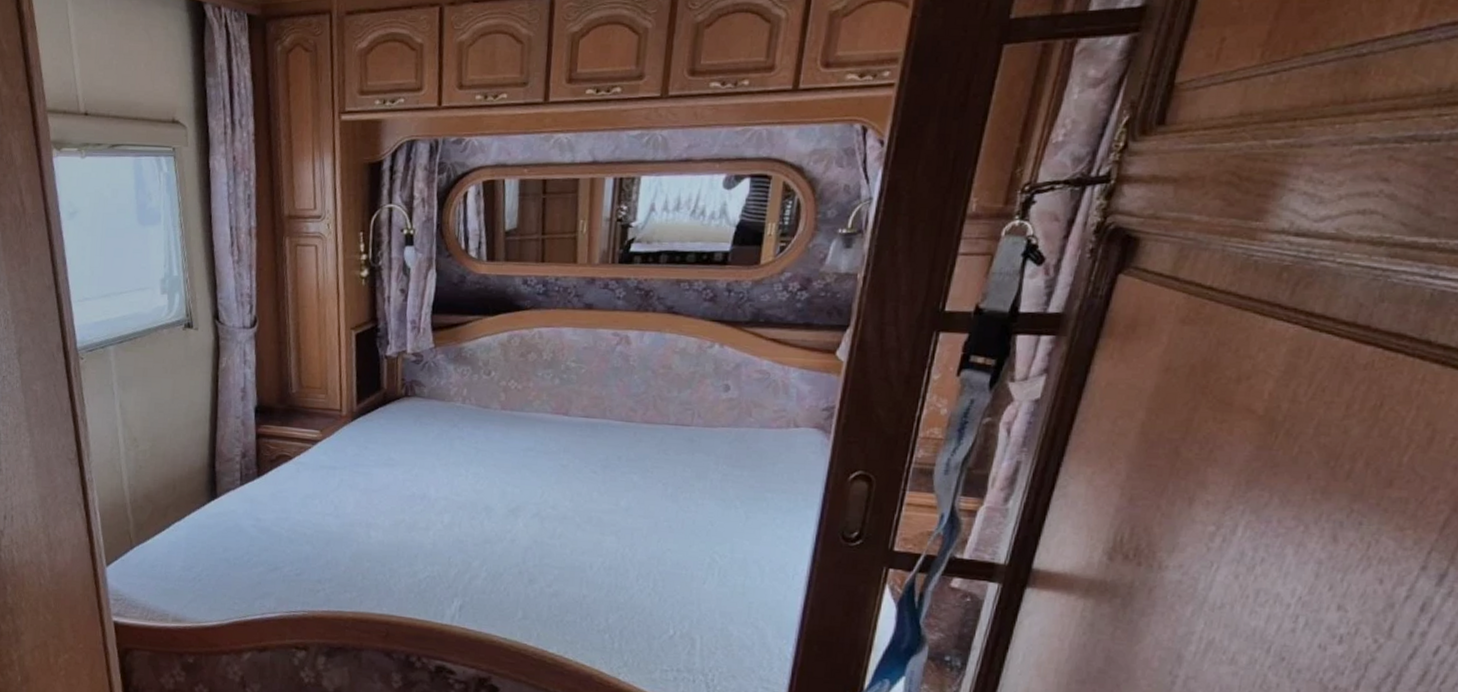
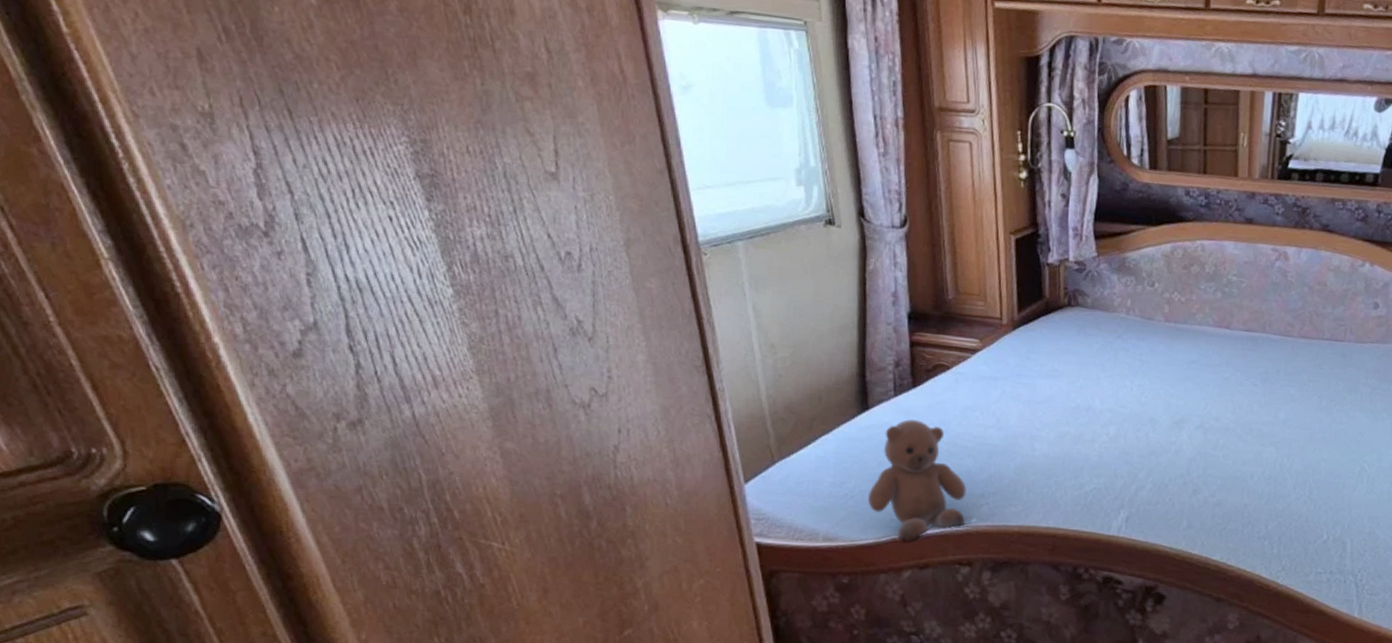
teddy bear: none [213,507,305,627] -> present [867,419,967,544]

